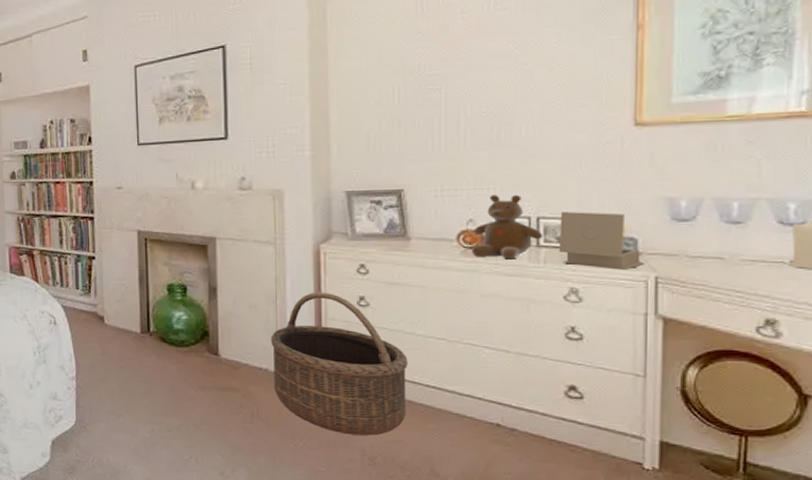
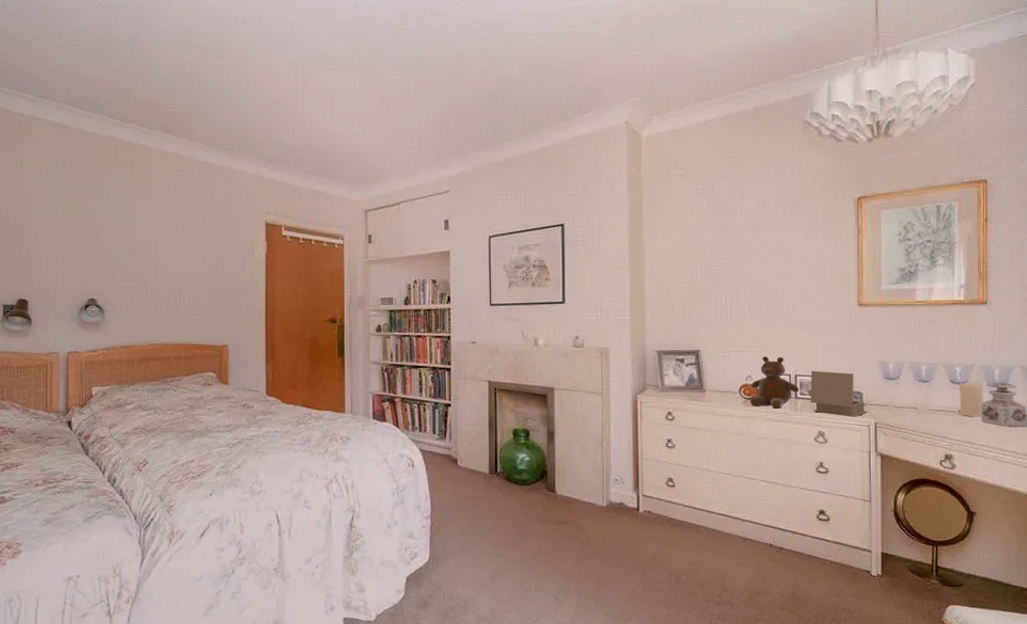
basket: present [271,292,408,436] -> none [598,435,704,559]

